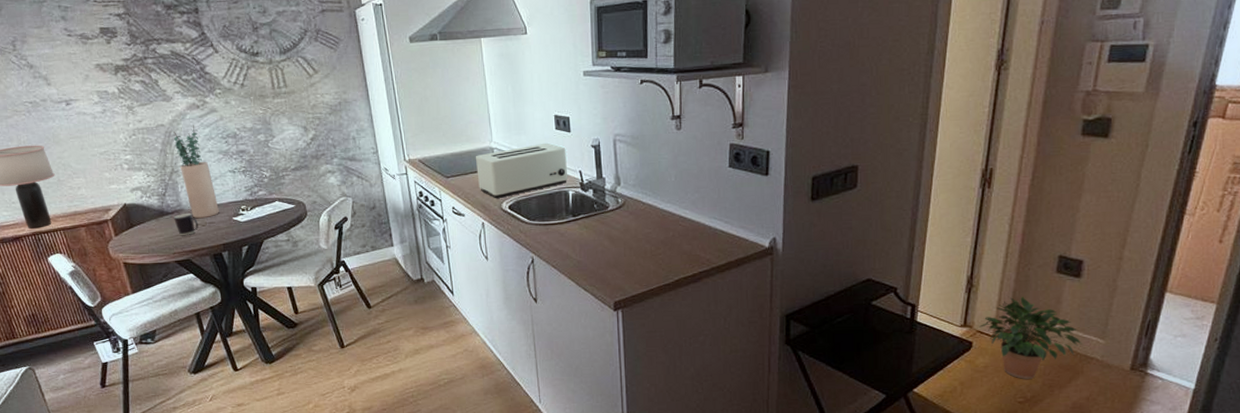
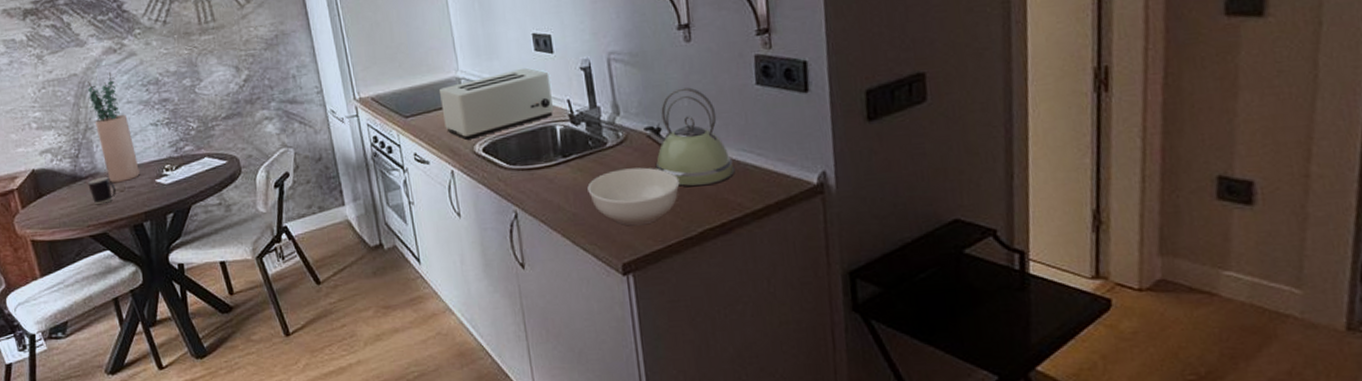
bowl: none [591,227,663,273] -> present [587,167,680,226]
kettle: none [638,166,707,245] -> present [643,87,735,187]
potted plant: present [979,296,1082,379] -> none [1118,233,1270,348]

